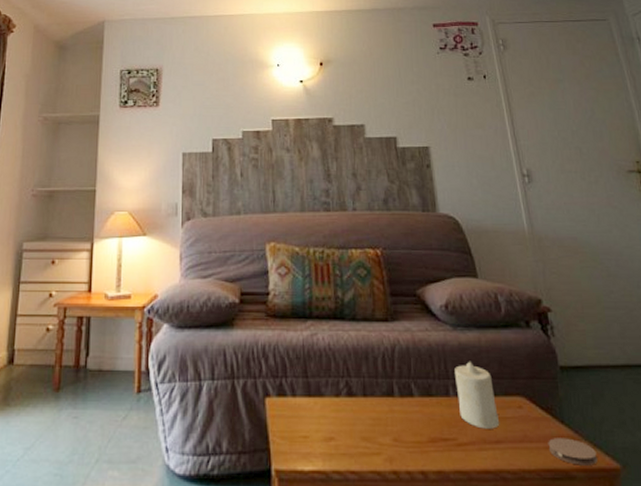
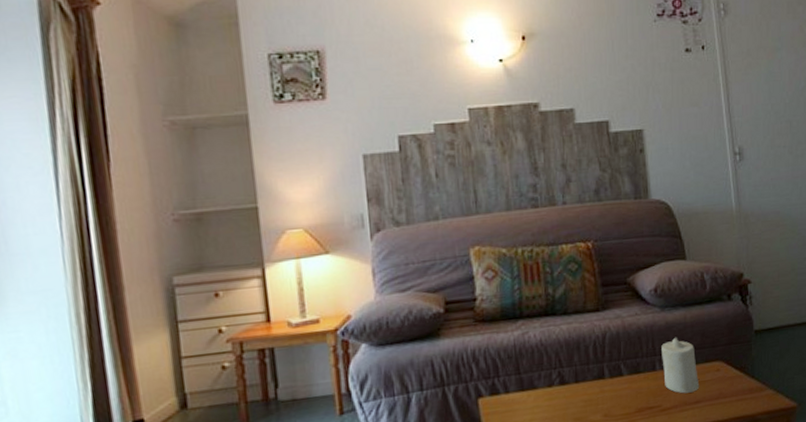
coaster: present [548,438,597,465] -> none [739,389,779,410]

